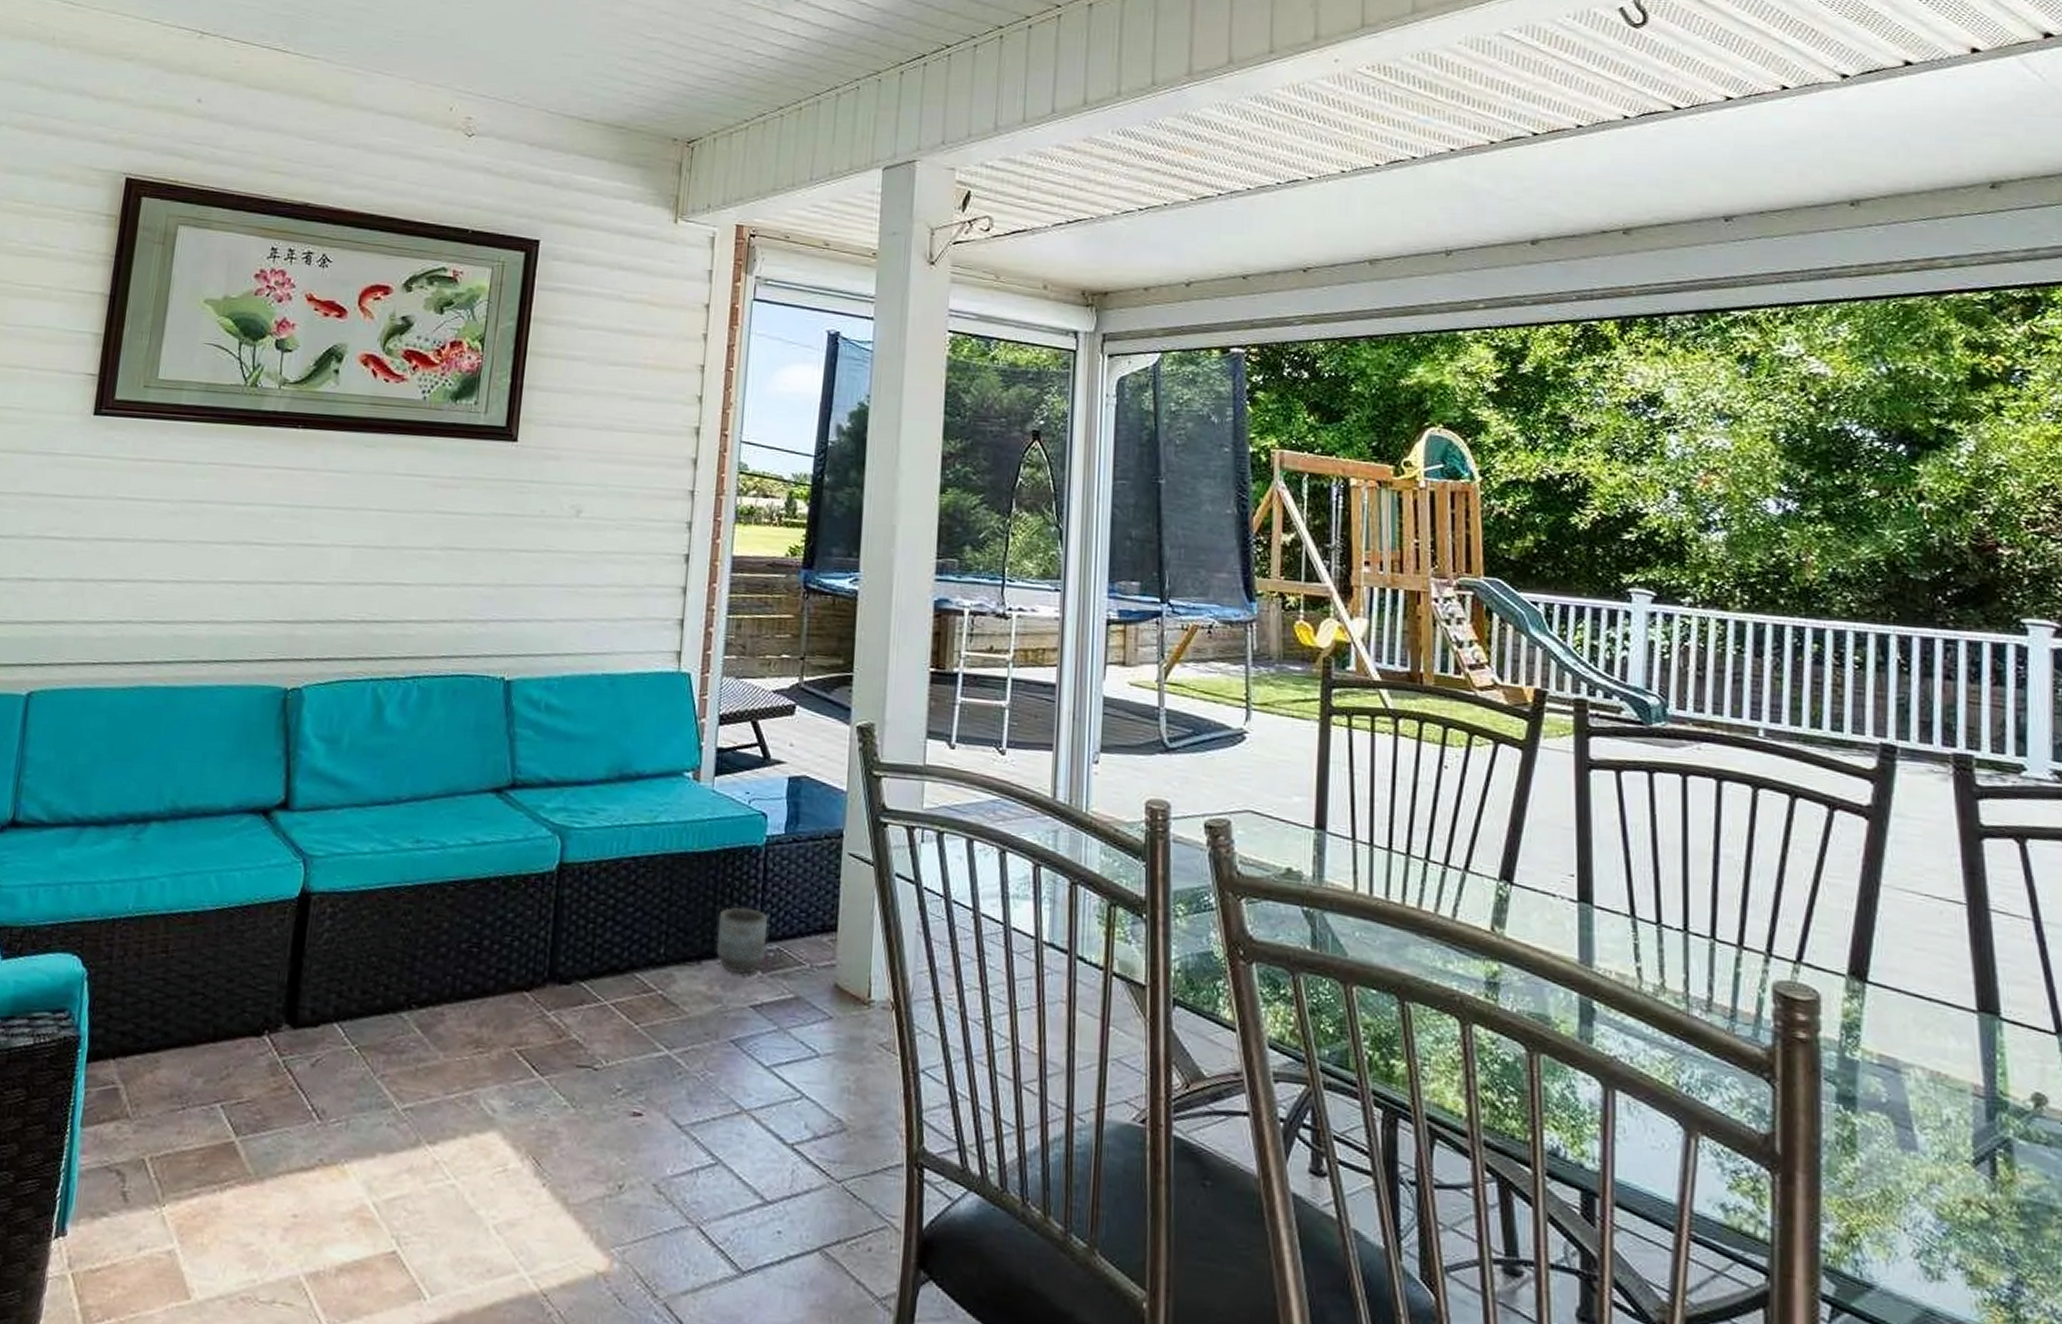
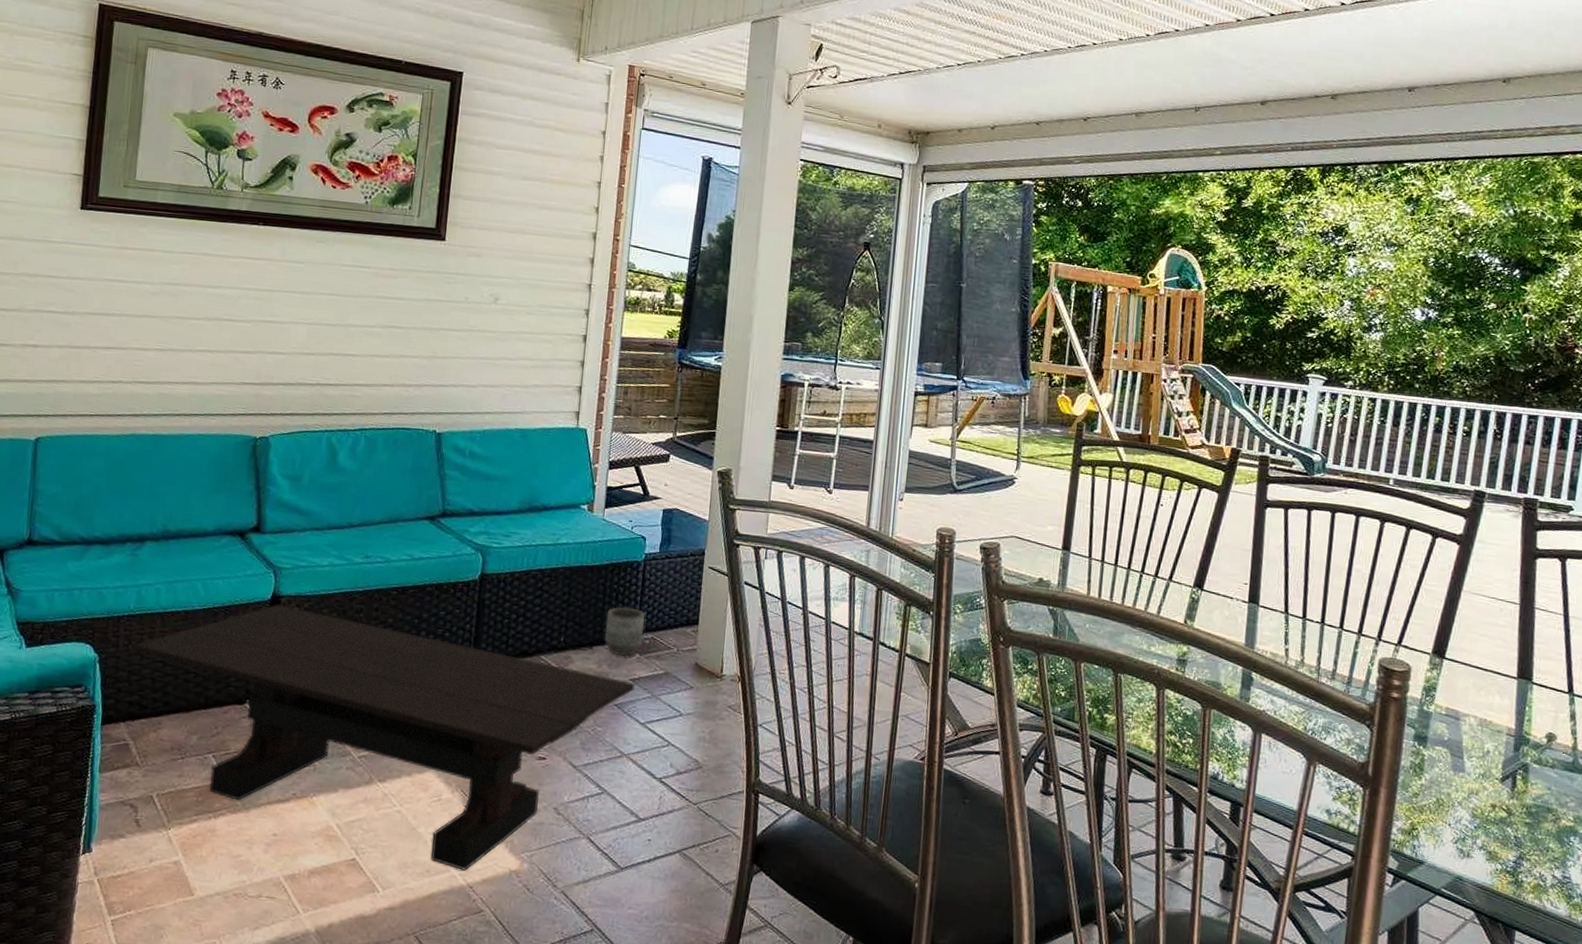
coffee table: none [129,902,757,1271] -> present [133,603,635,871]

